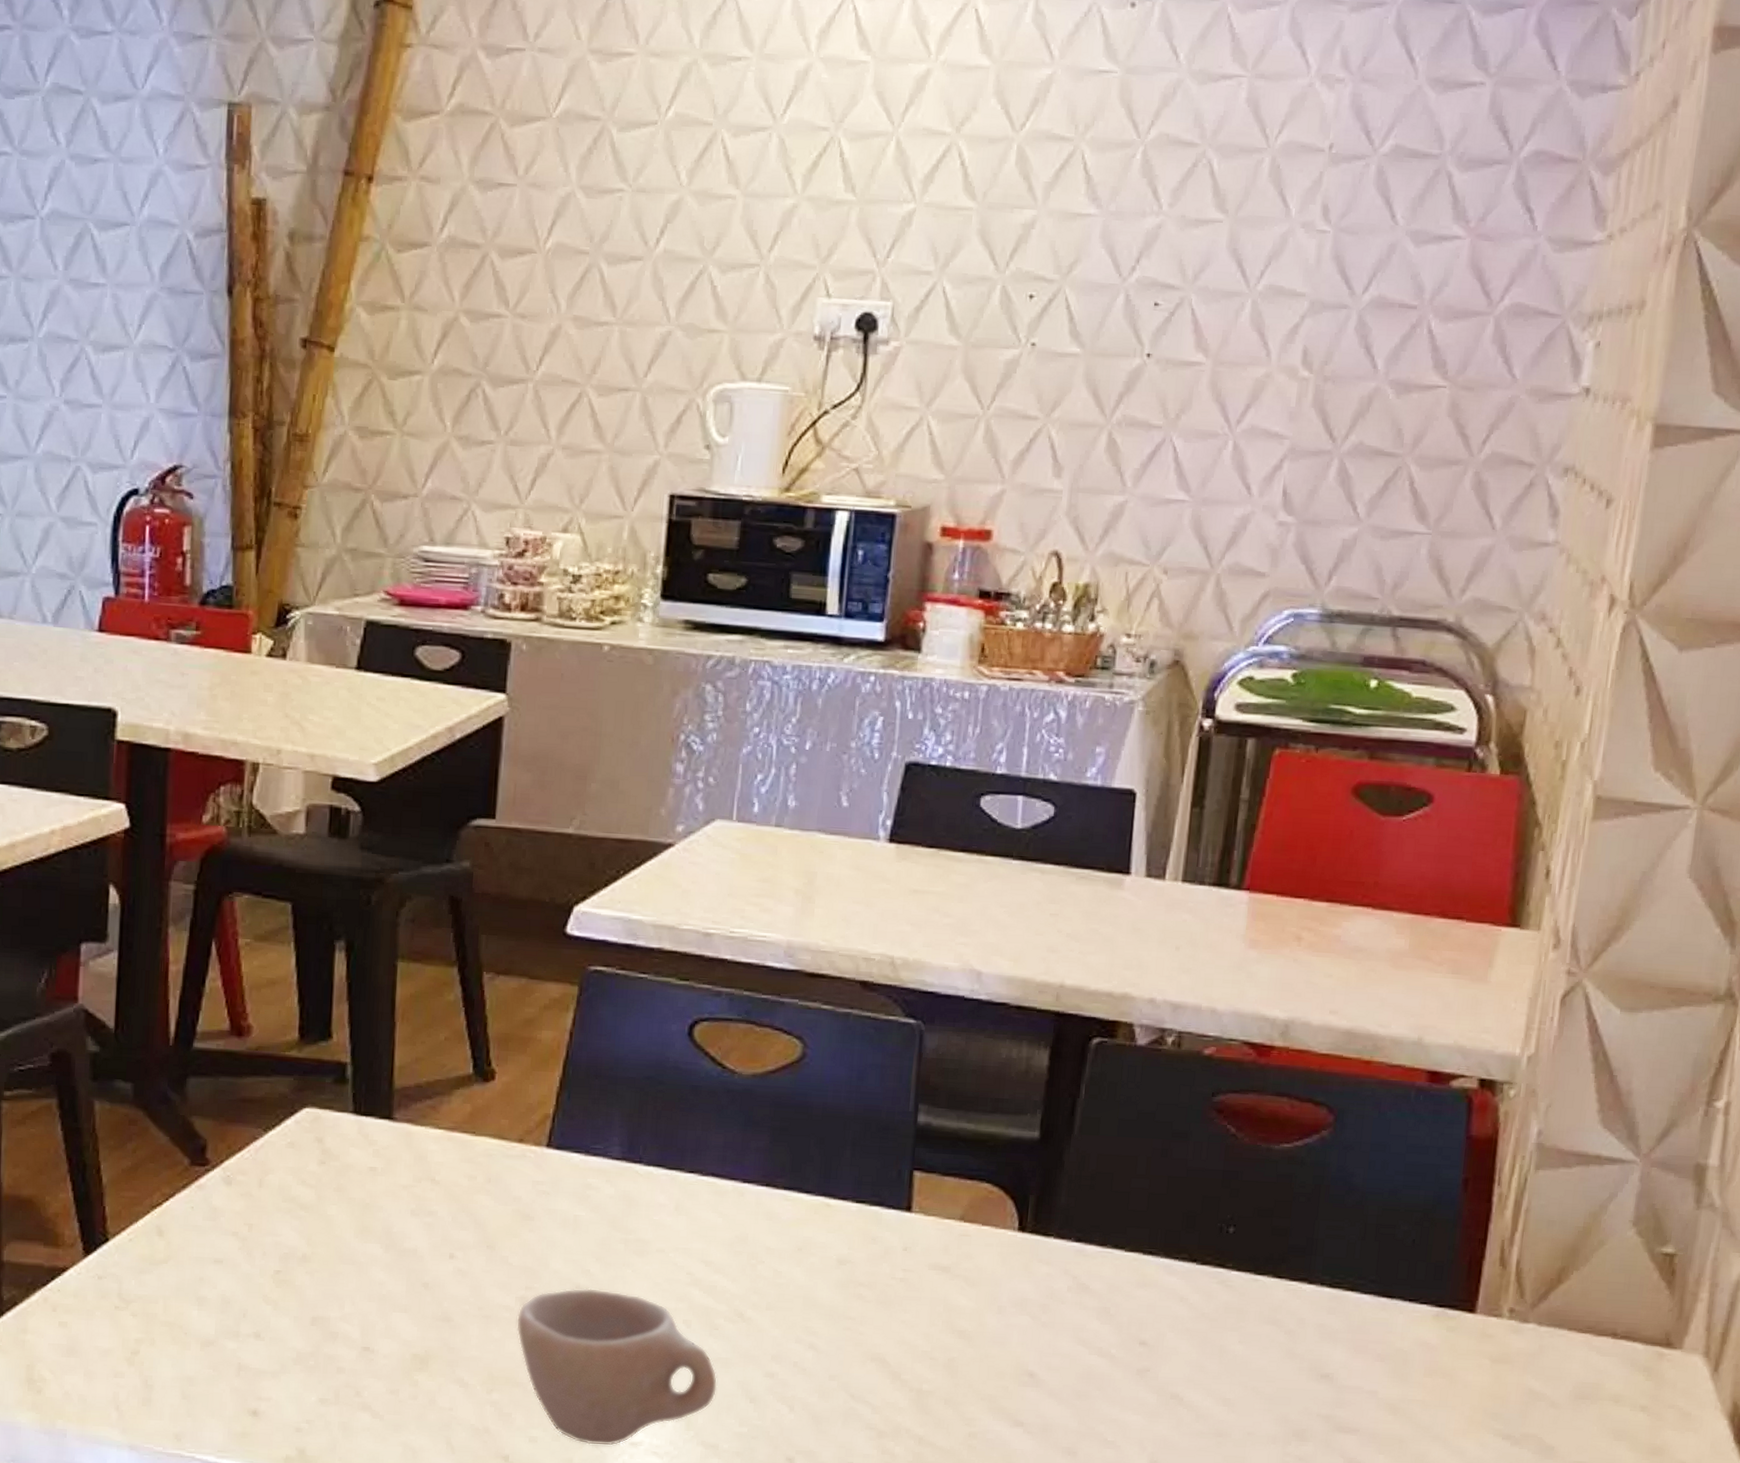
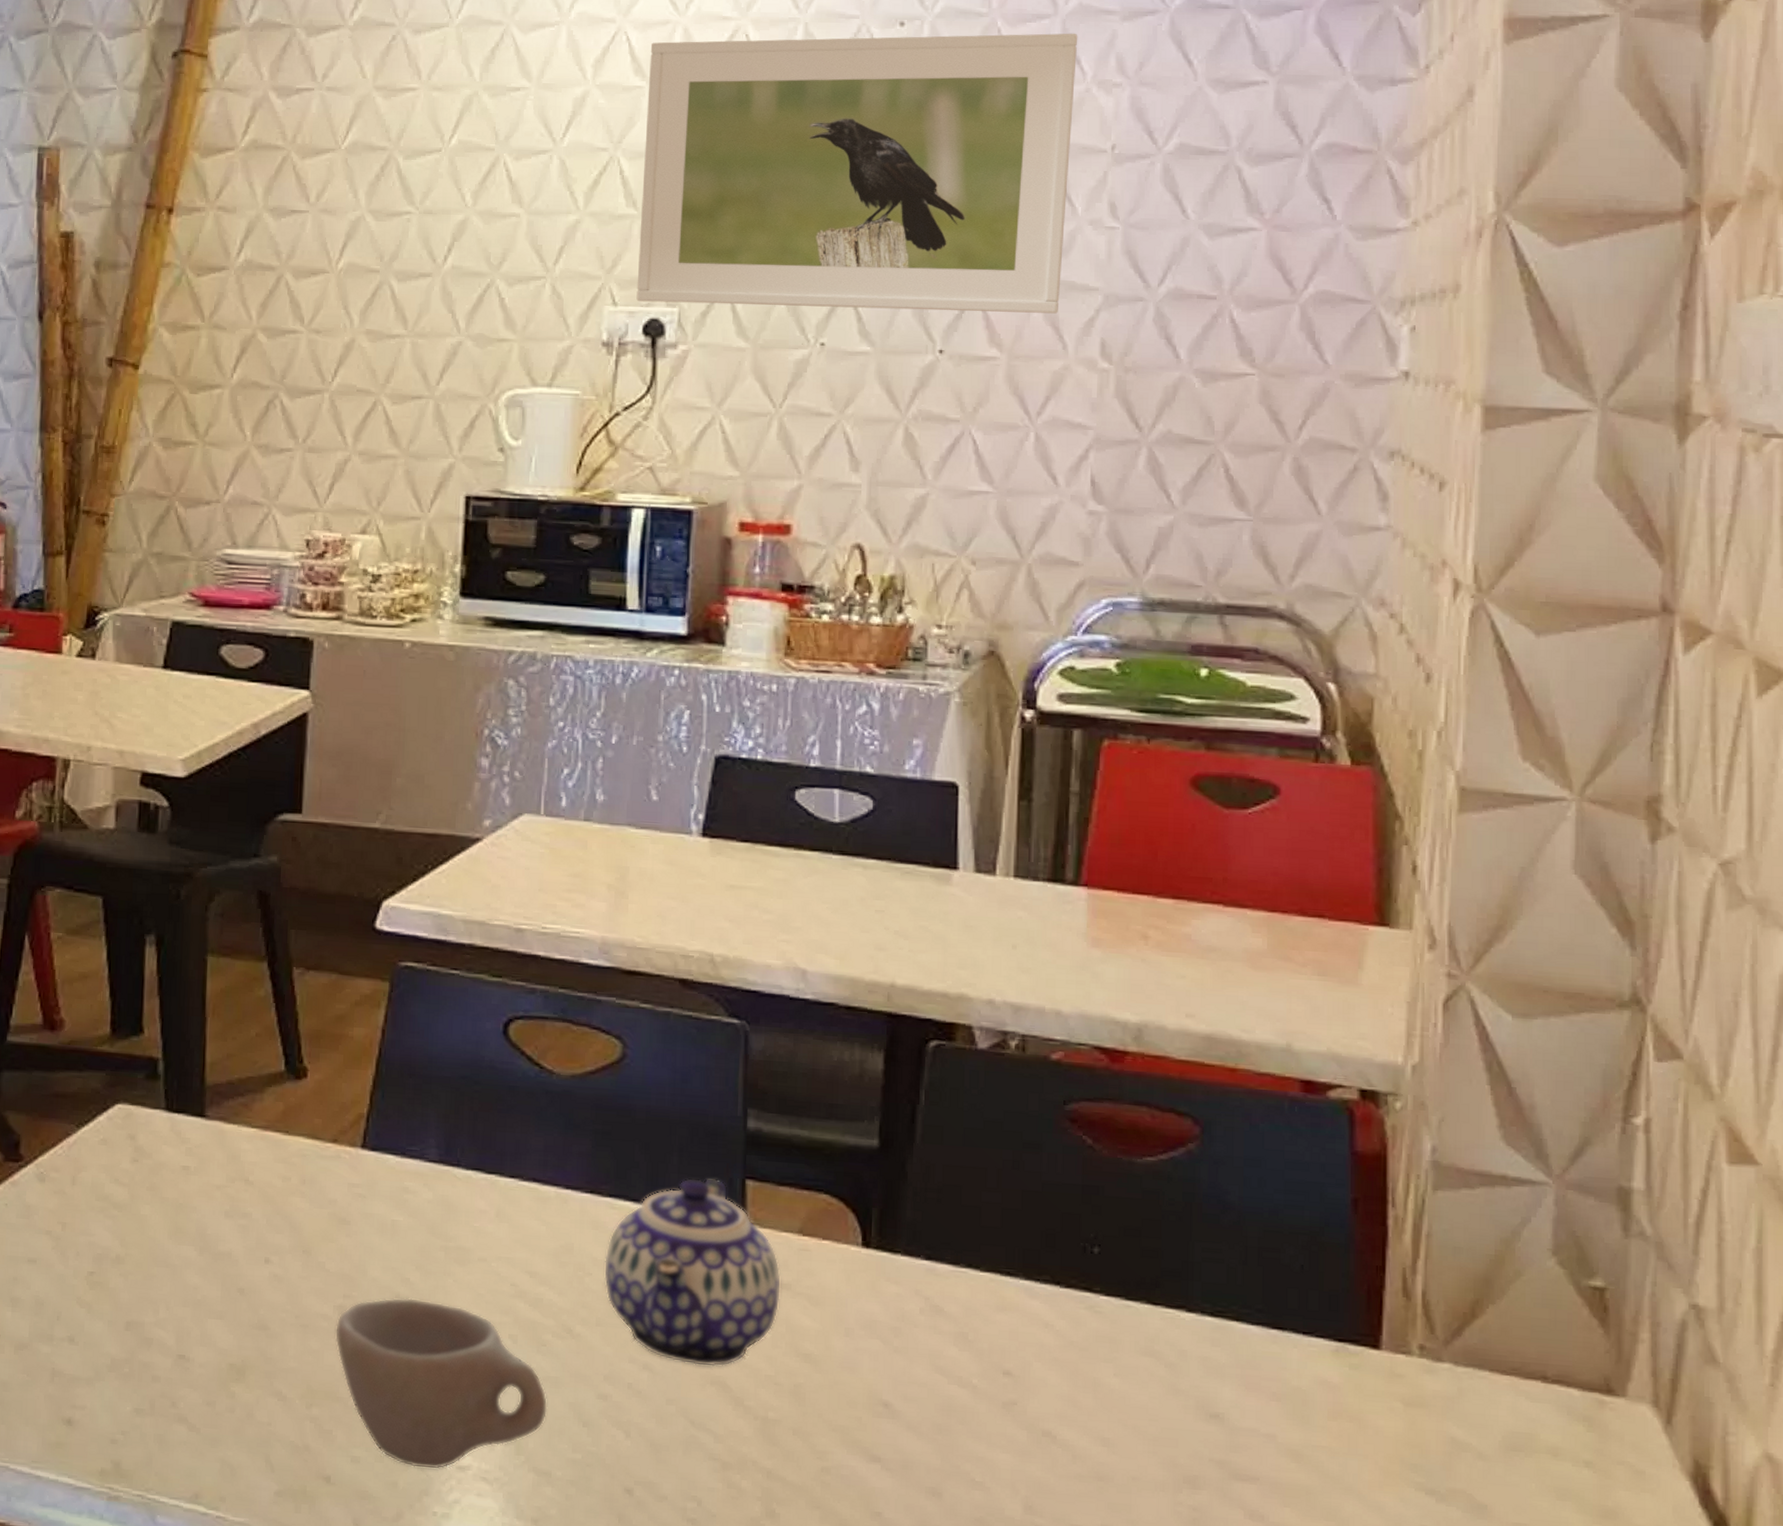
teapot: none [775,1169,942,1345] -> present [603,1177,782,1367]
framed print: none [850,13,1306,319] -> present [636,33,1078,314]

